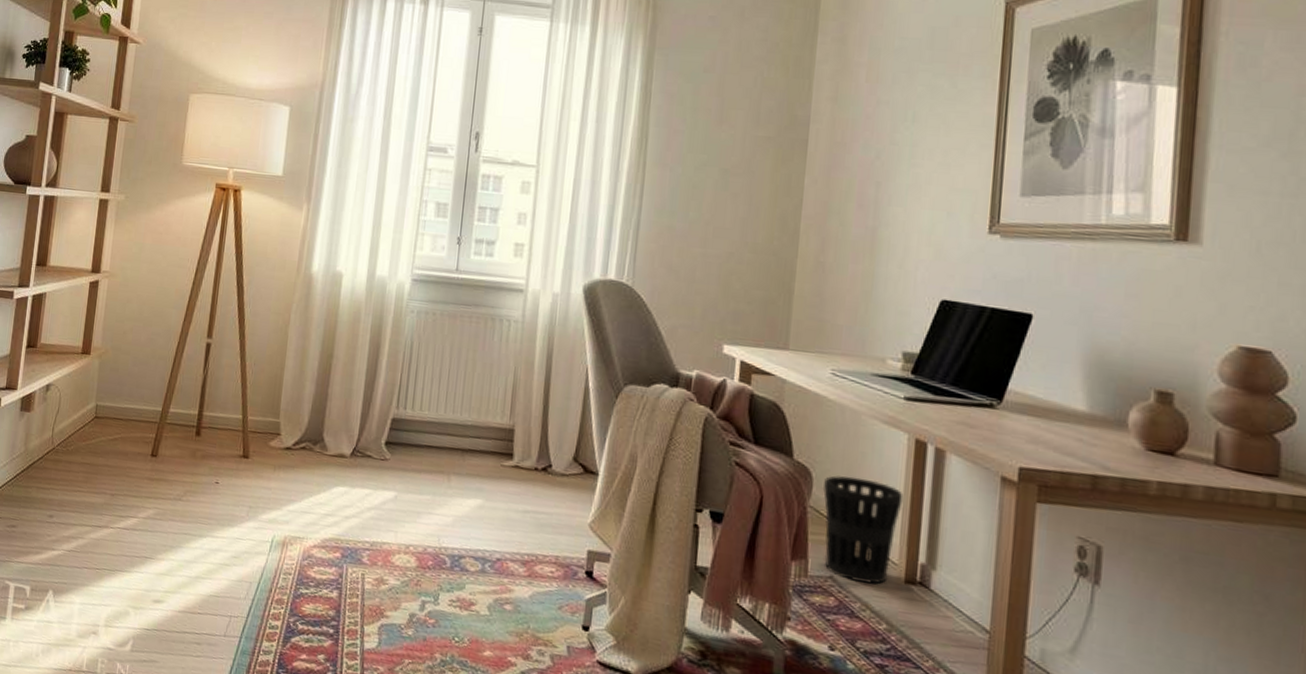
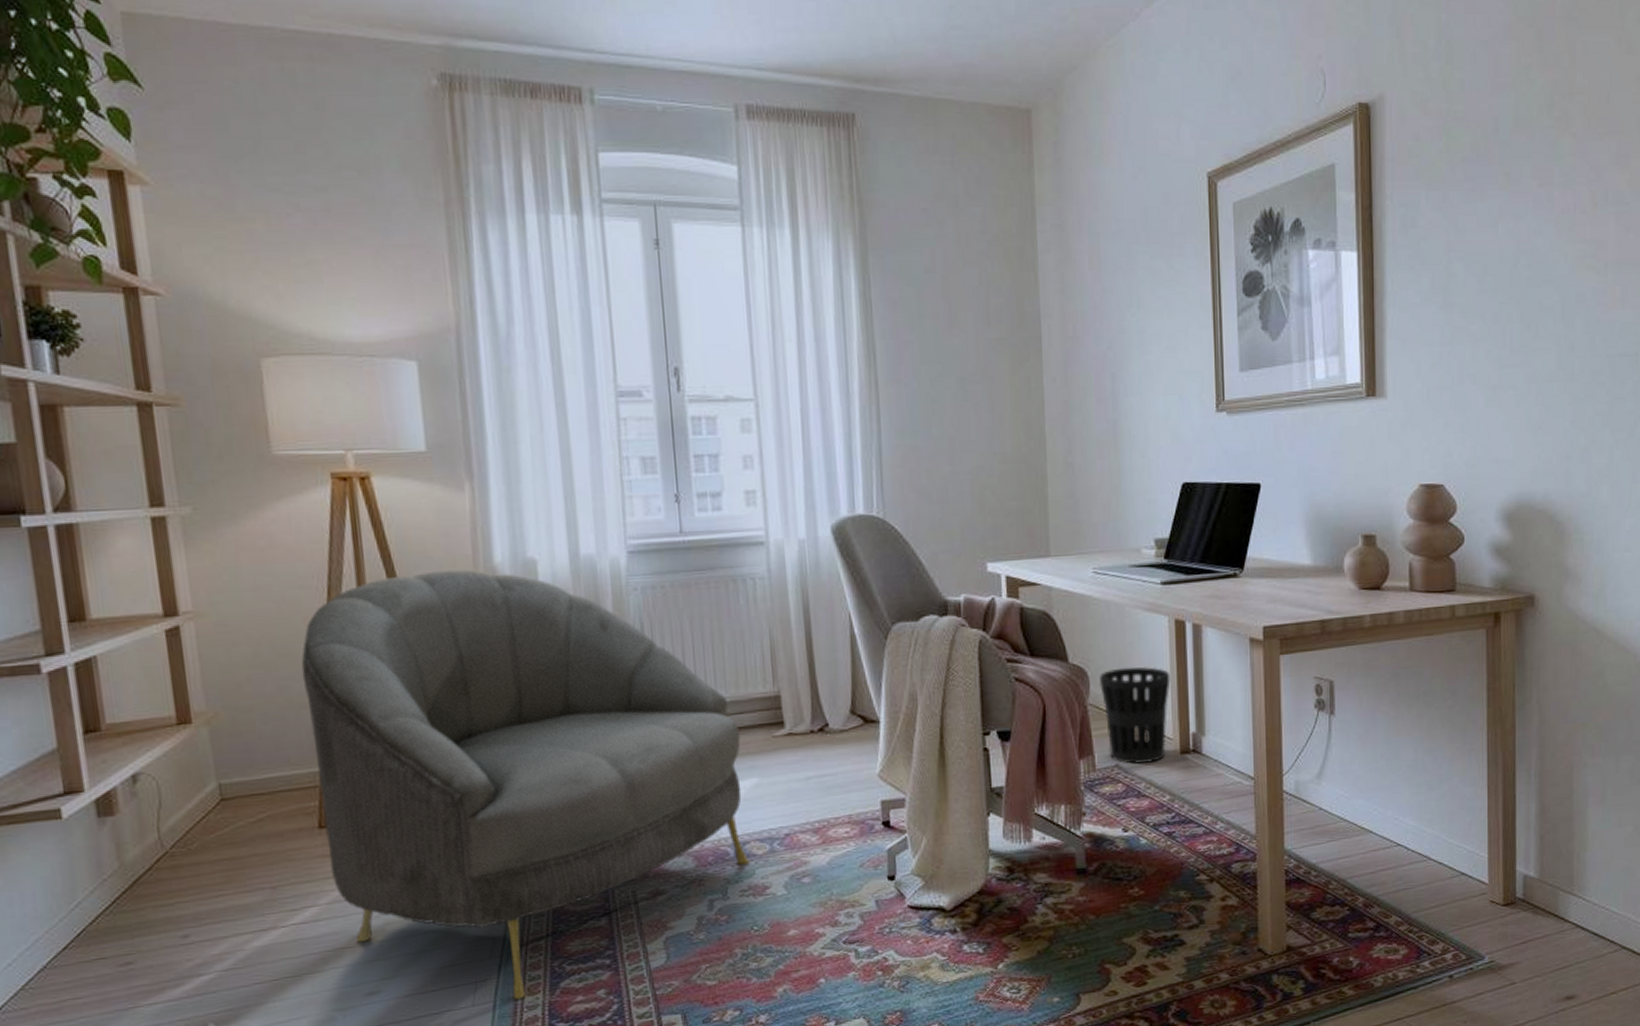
armchair: none [151,269,475,642] -> present [301,569,750,1000]

